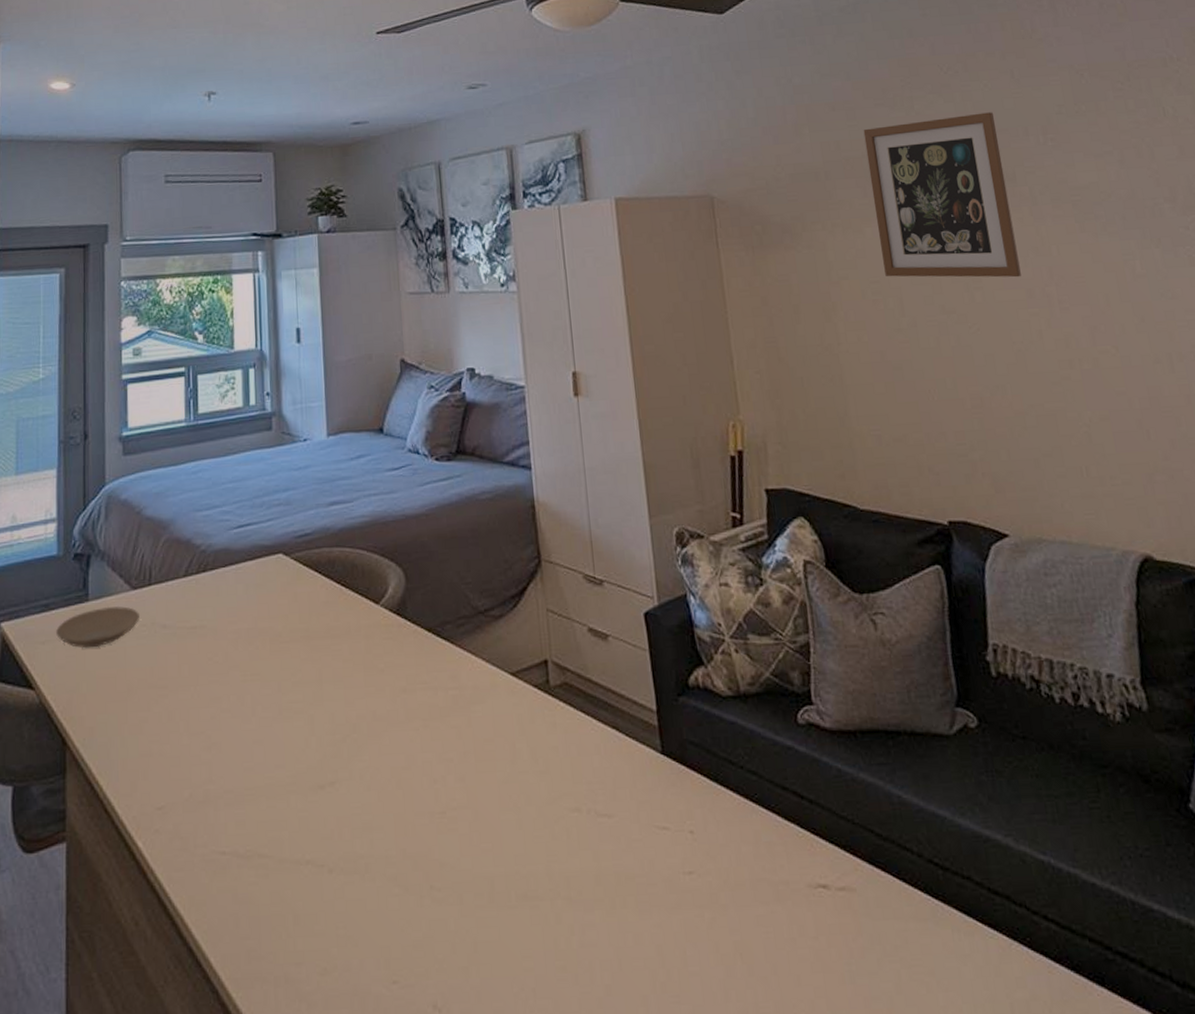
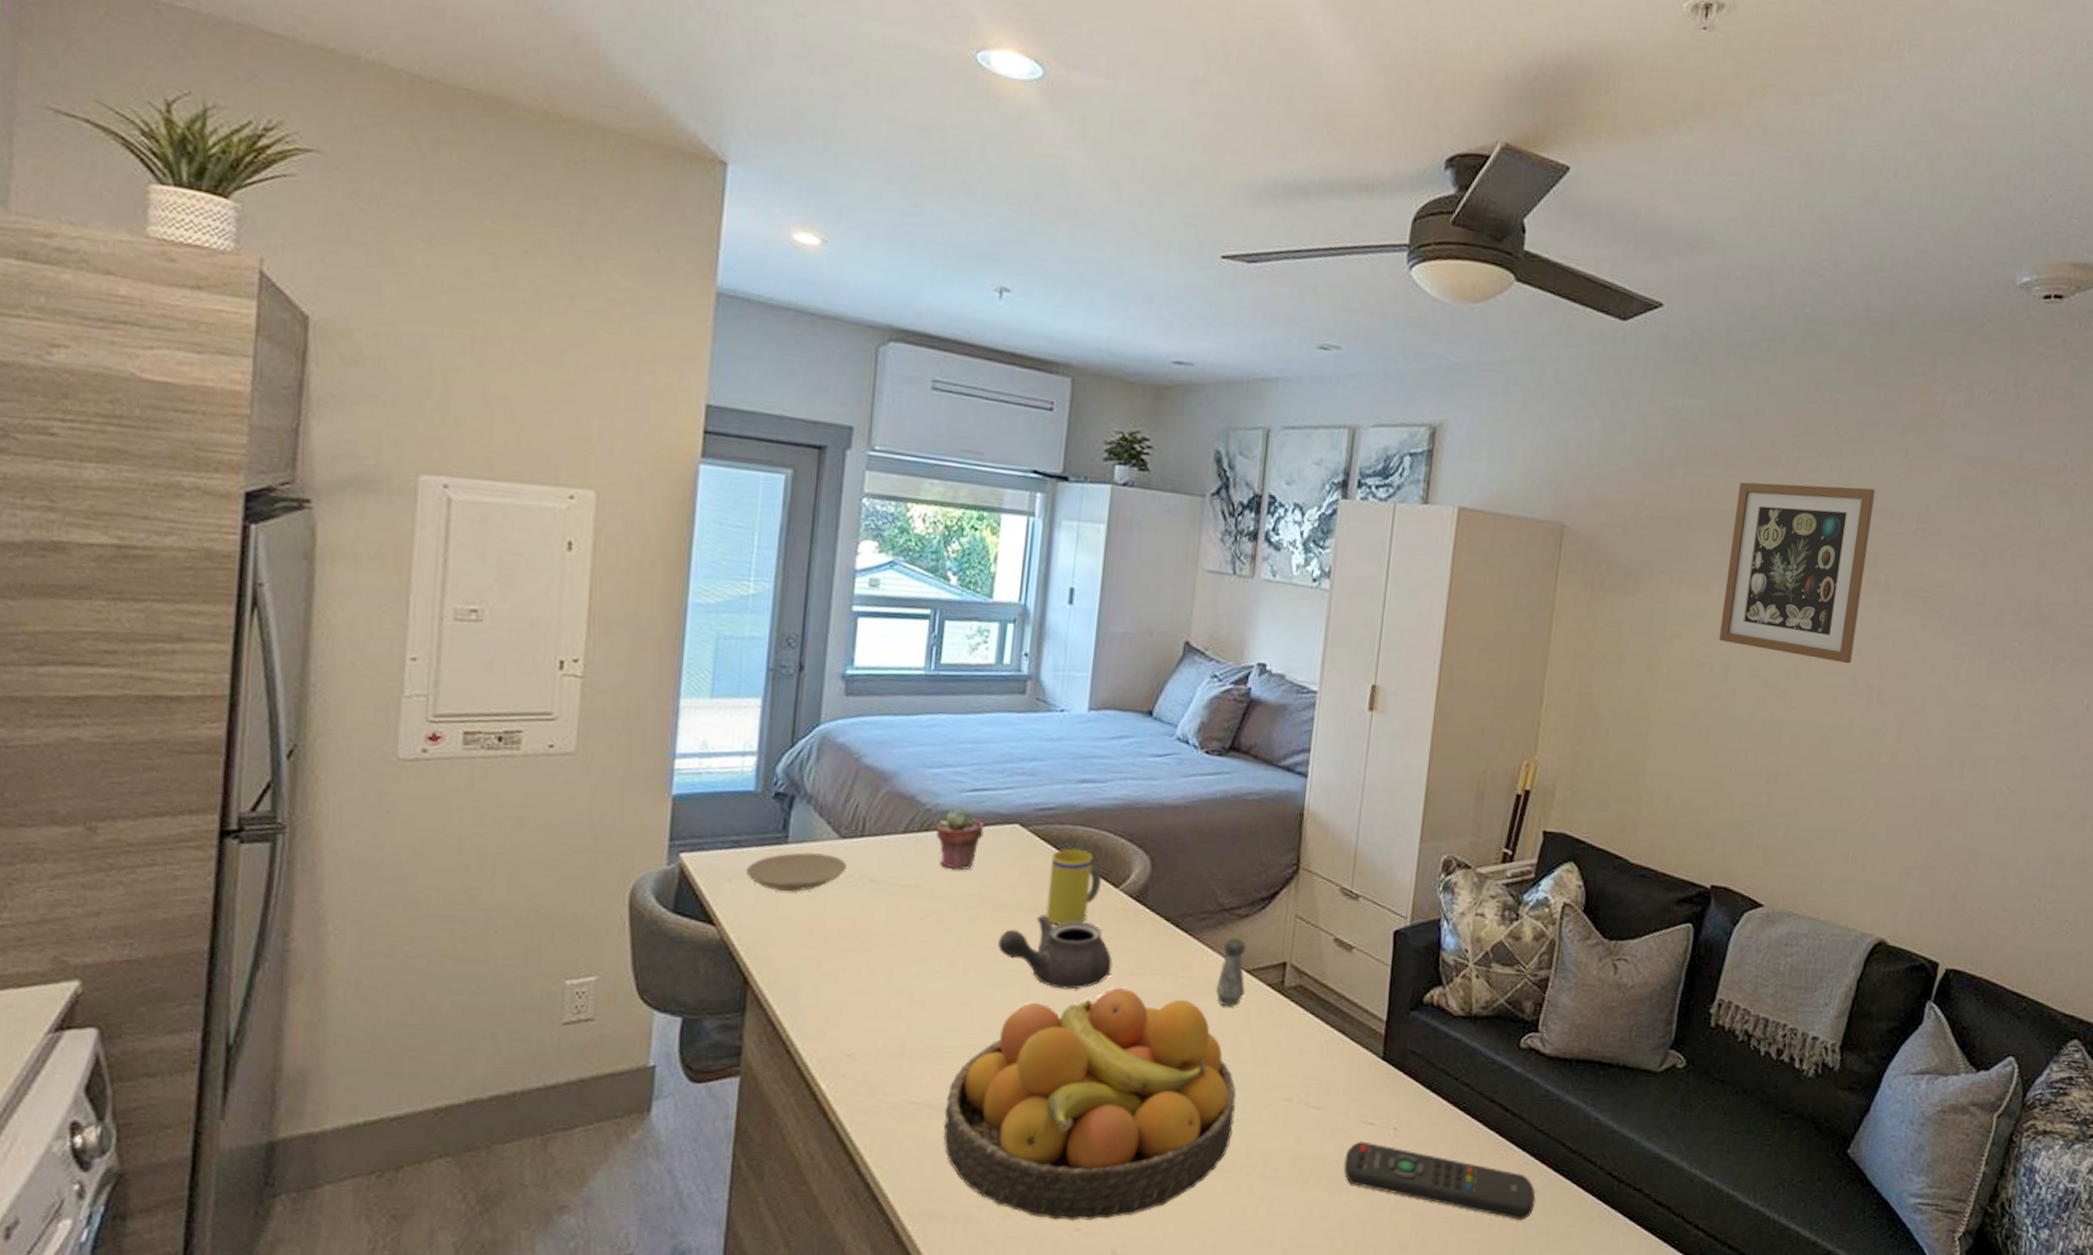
potted succulent: none [211,545,253,607] -> present [935,808,984,871]
fruit bowl: none [252,706,529,973] -> present [943,987,1236,1221]
teapot: none [279,640,385,715] -> present [998,915,1112,990]
mug: none [315,570,363,649] -> present [1046,848,1102,925]
salt shaker: none [484,641,513,715] -> present [1215,938,1246,1007]
remote control: none [647,850,859,929] -> present [1343,1141,1535,1221]

